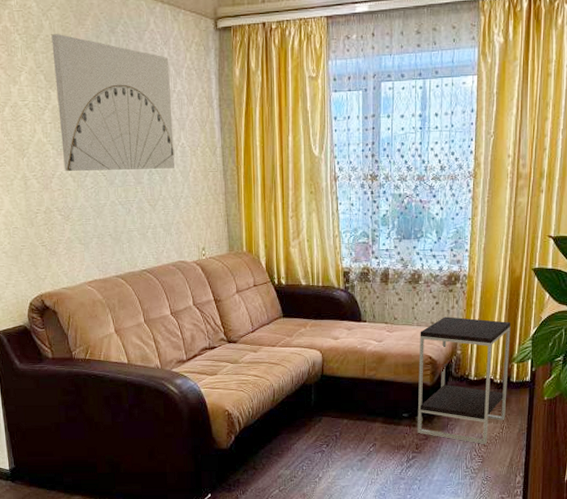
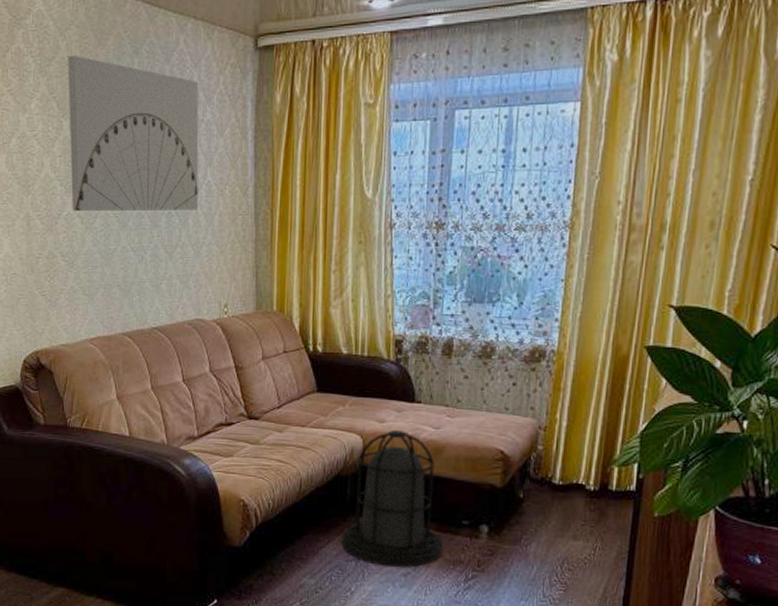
lantern: none [310,345,389,455] -> present [342,430,444,567]
side table: present [417,316,511,444] -> none [480,402,612,568]

